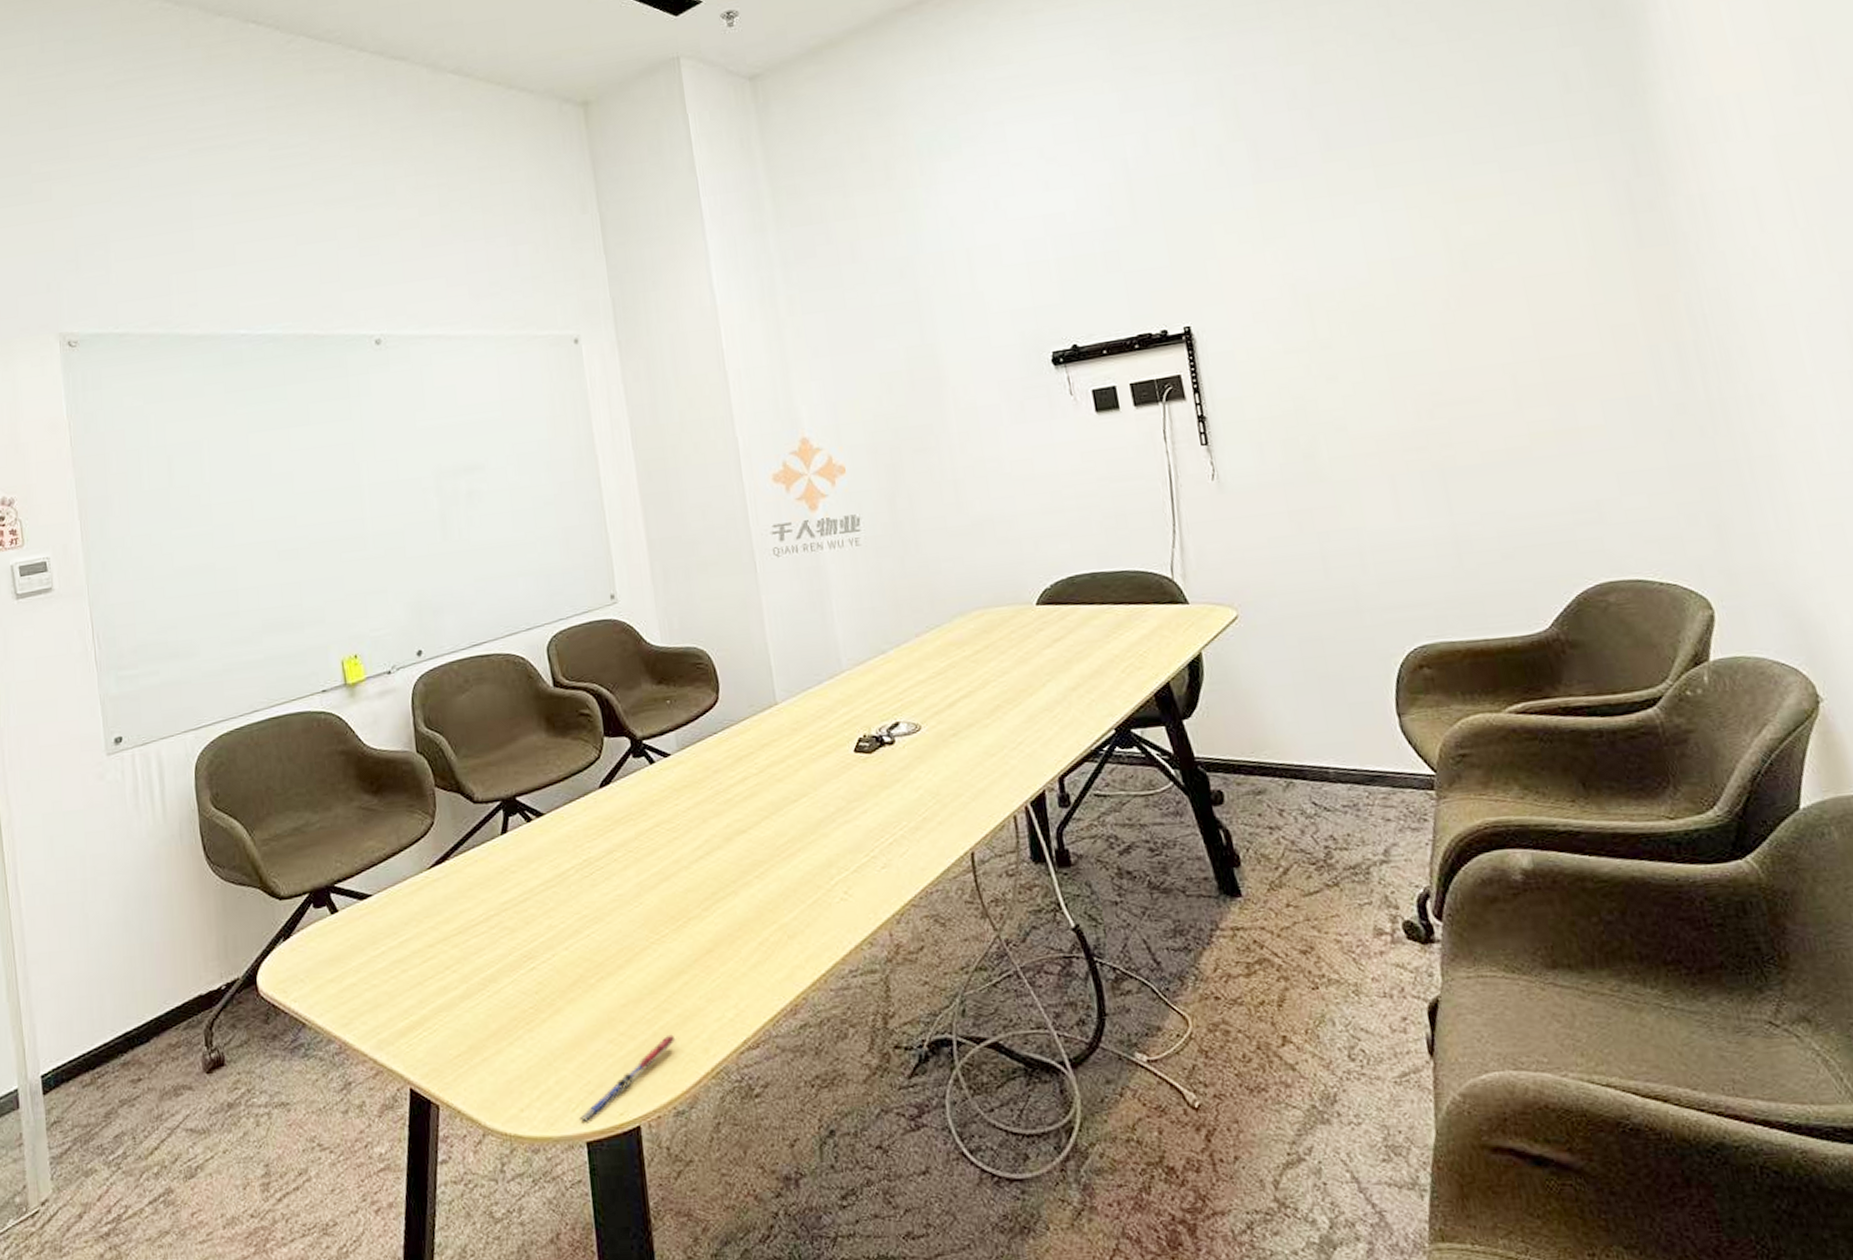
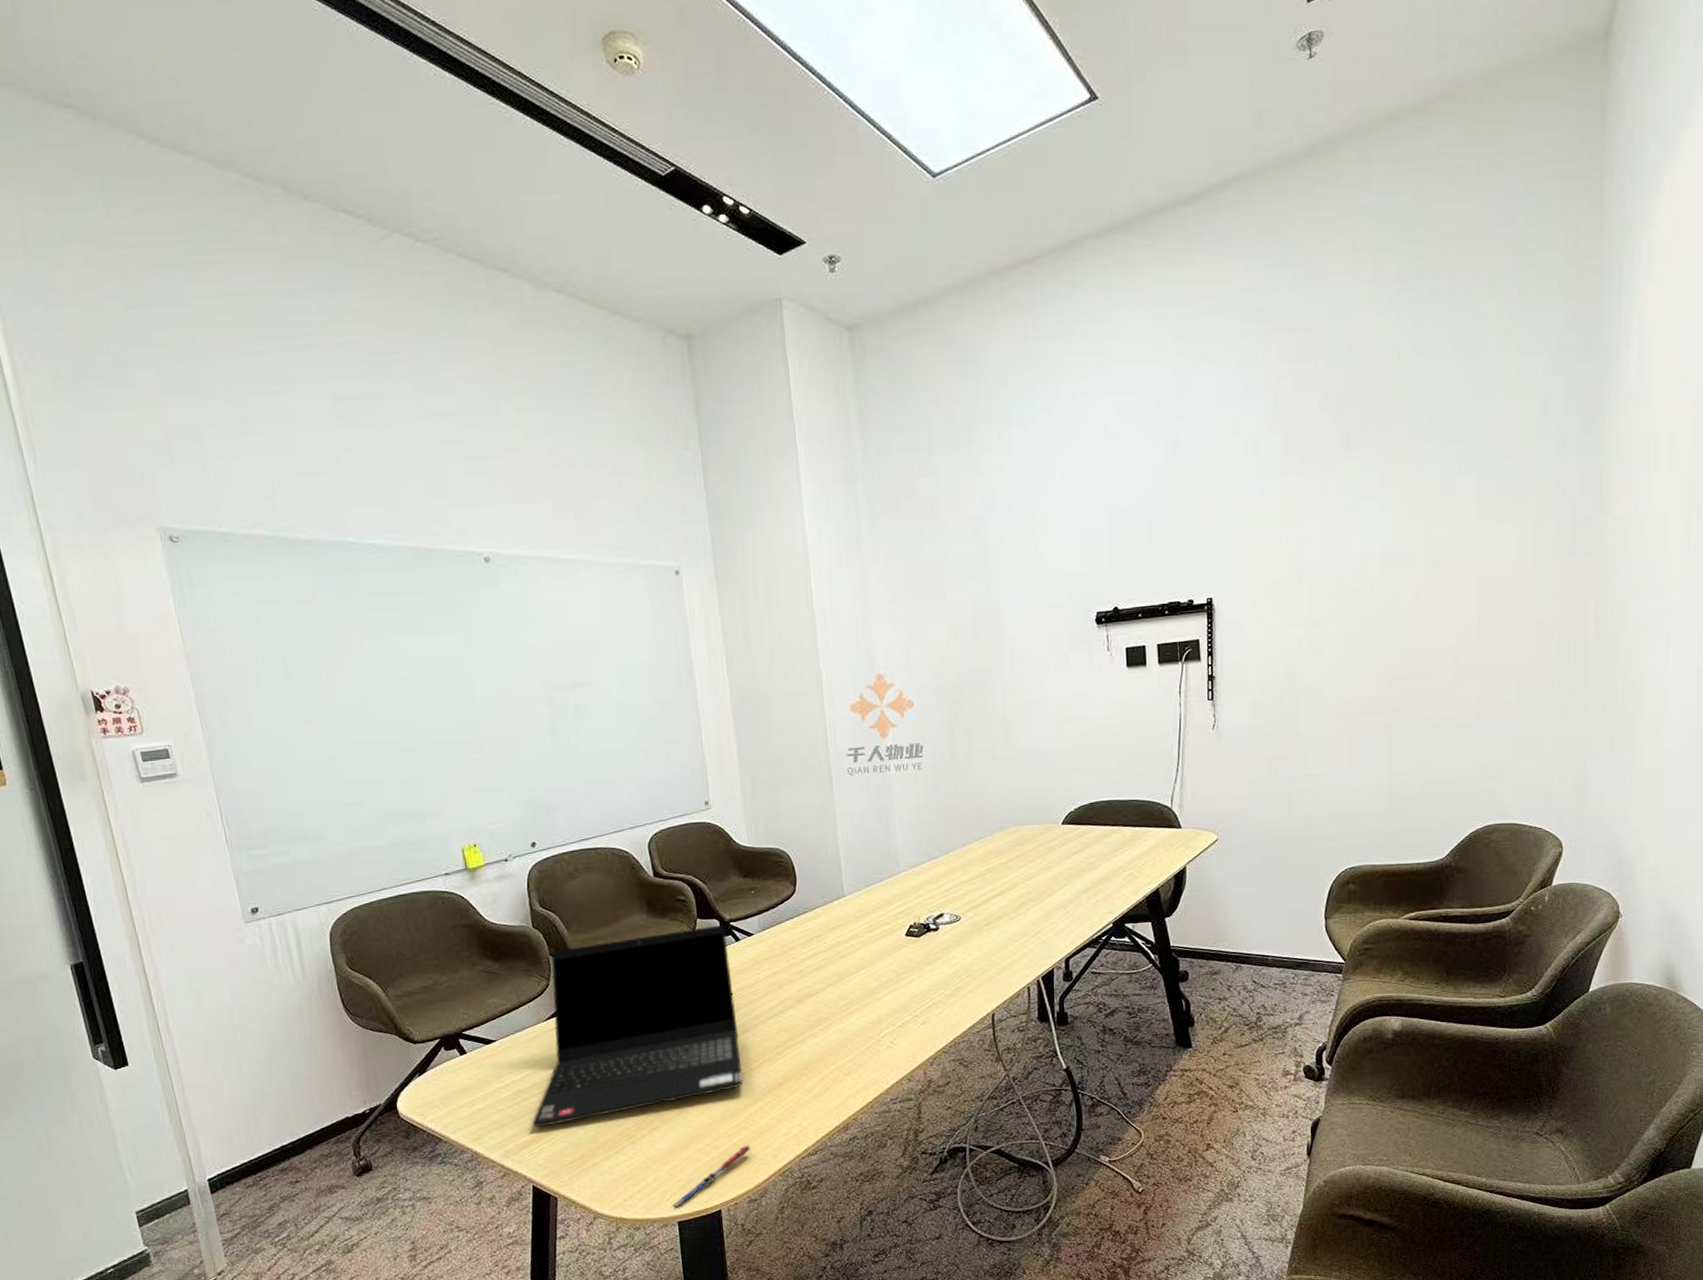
laptop computer: none [411,743,663,1009] -> present [532,924,743,1127]

